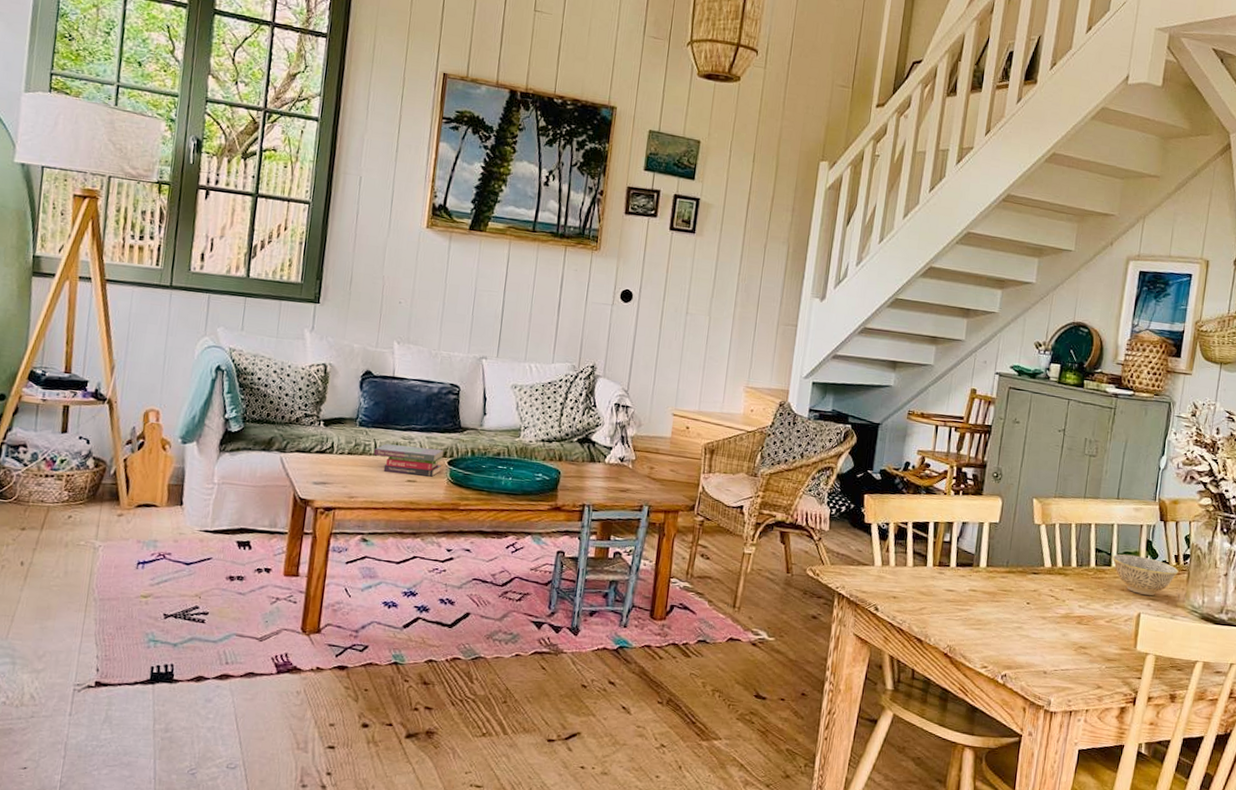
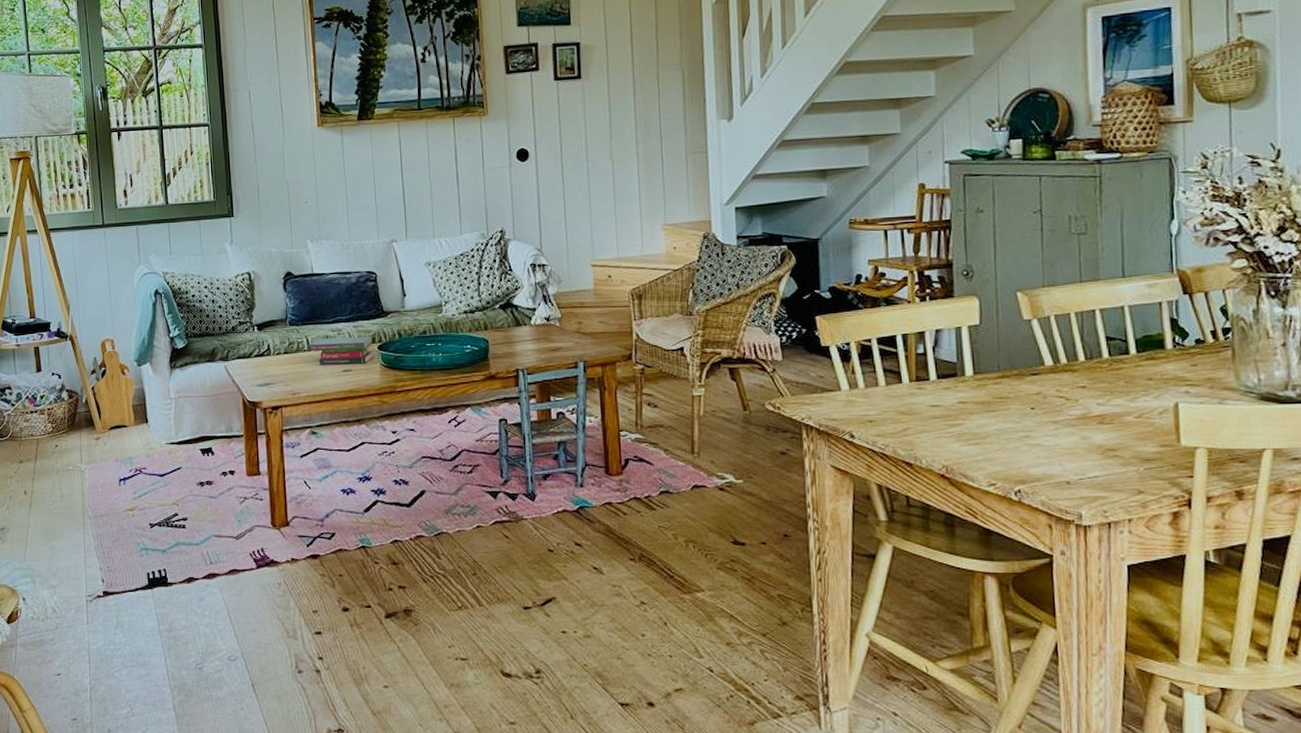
bowl: present [1112,554,1179,596] -> none [1128,337,1219,382]

